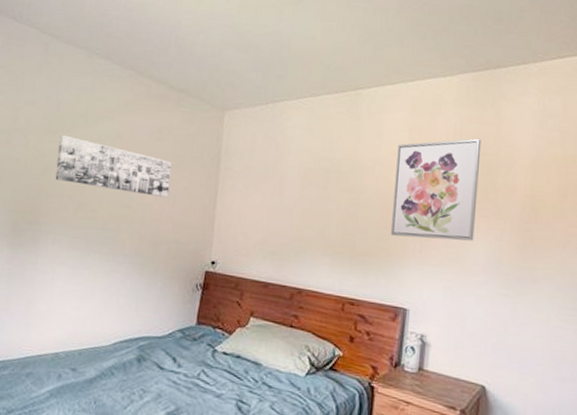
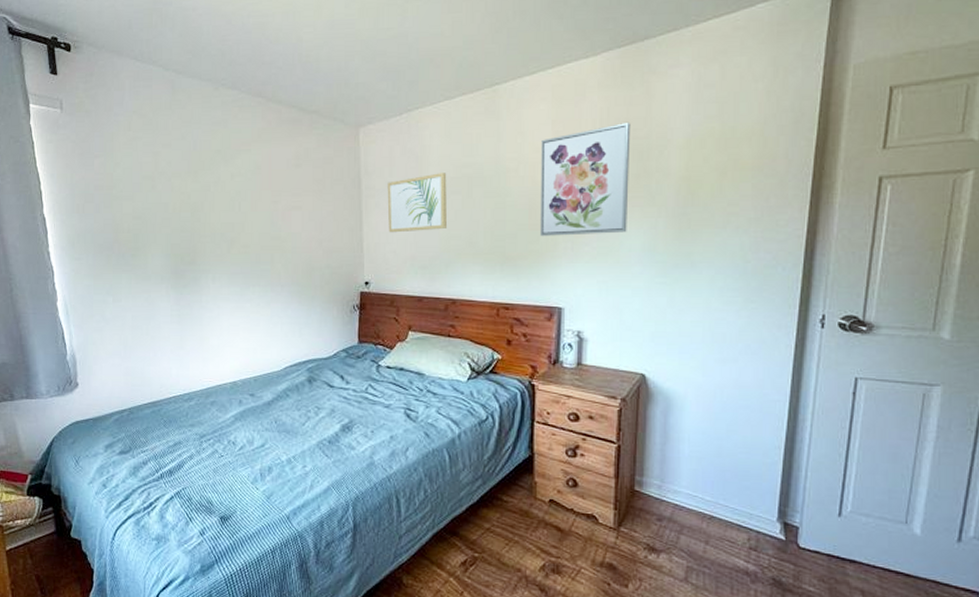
wall art: present [55,134,172,197] -> none [201,173,315,224]
wall art: none [242,162,305,218] -> present [387,173,448,233]

